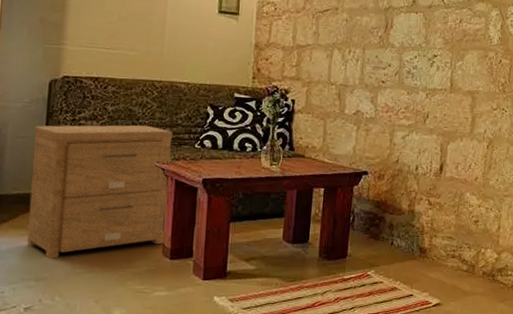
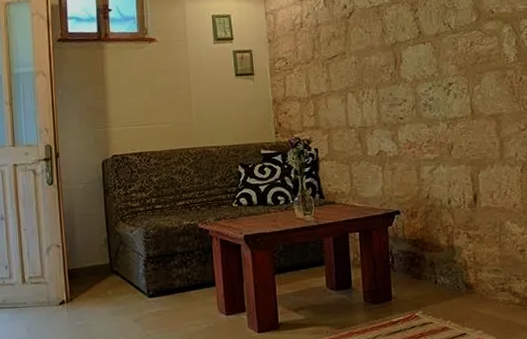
side table: present [26,125,173,259] -> none [95,190,219,323]

